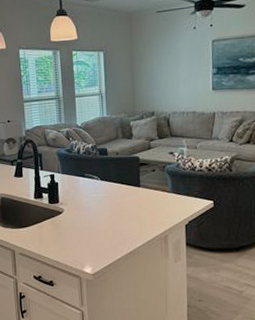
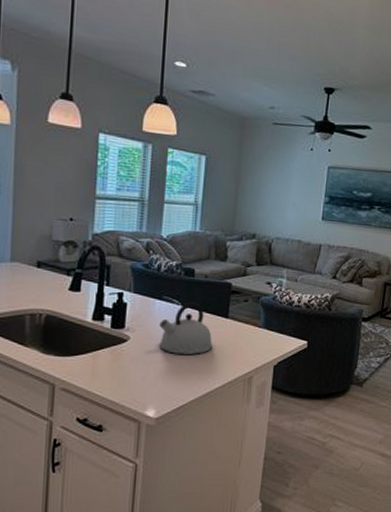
kettle: none [85,176,130,221] -> present [159,302,213,354]

